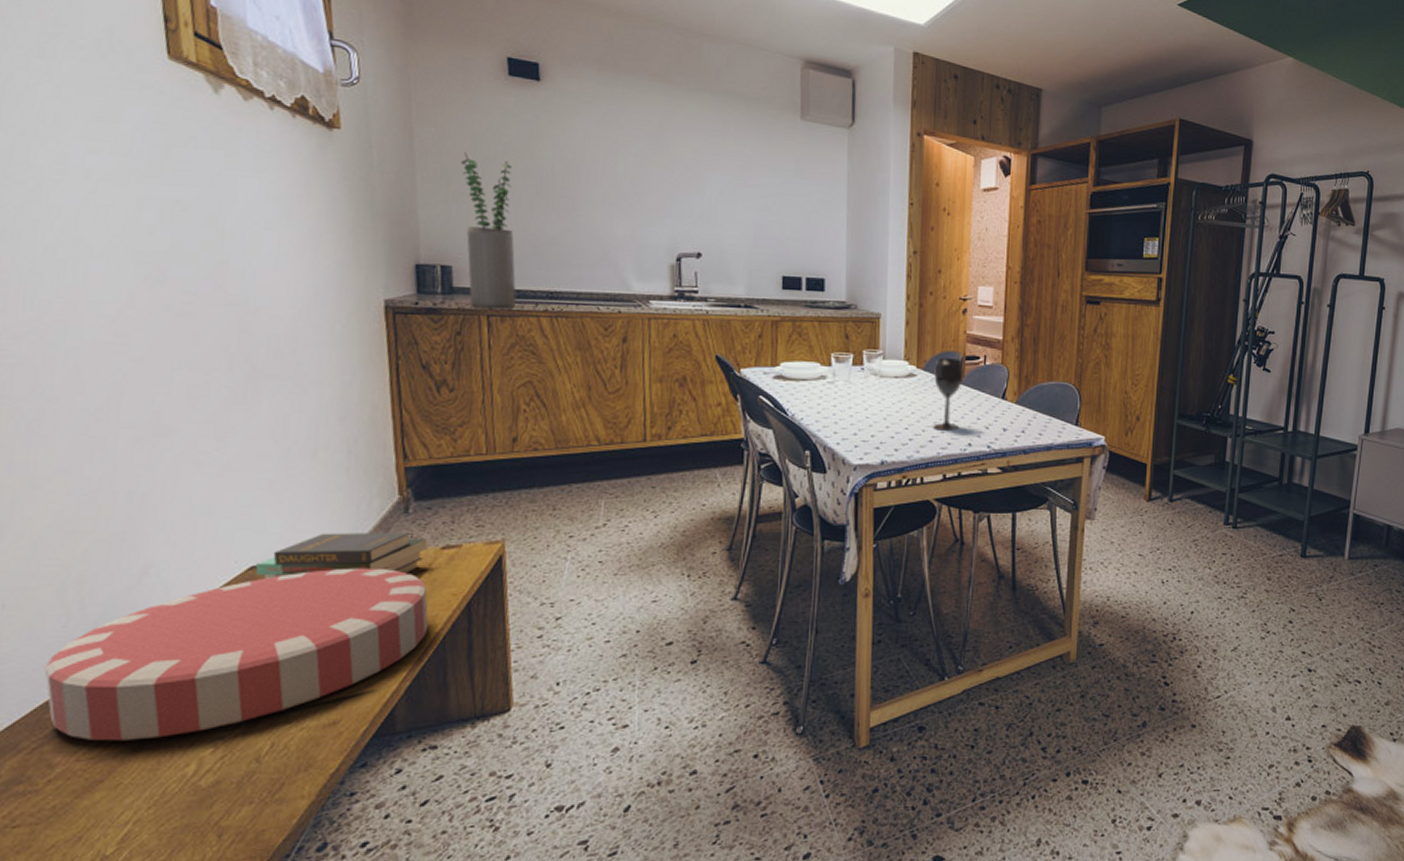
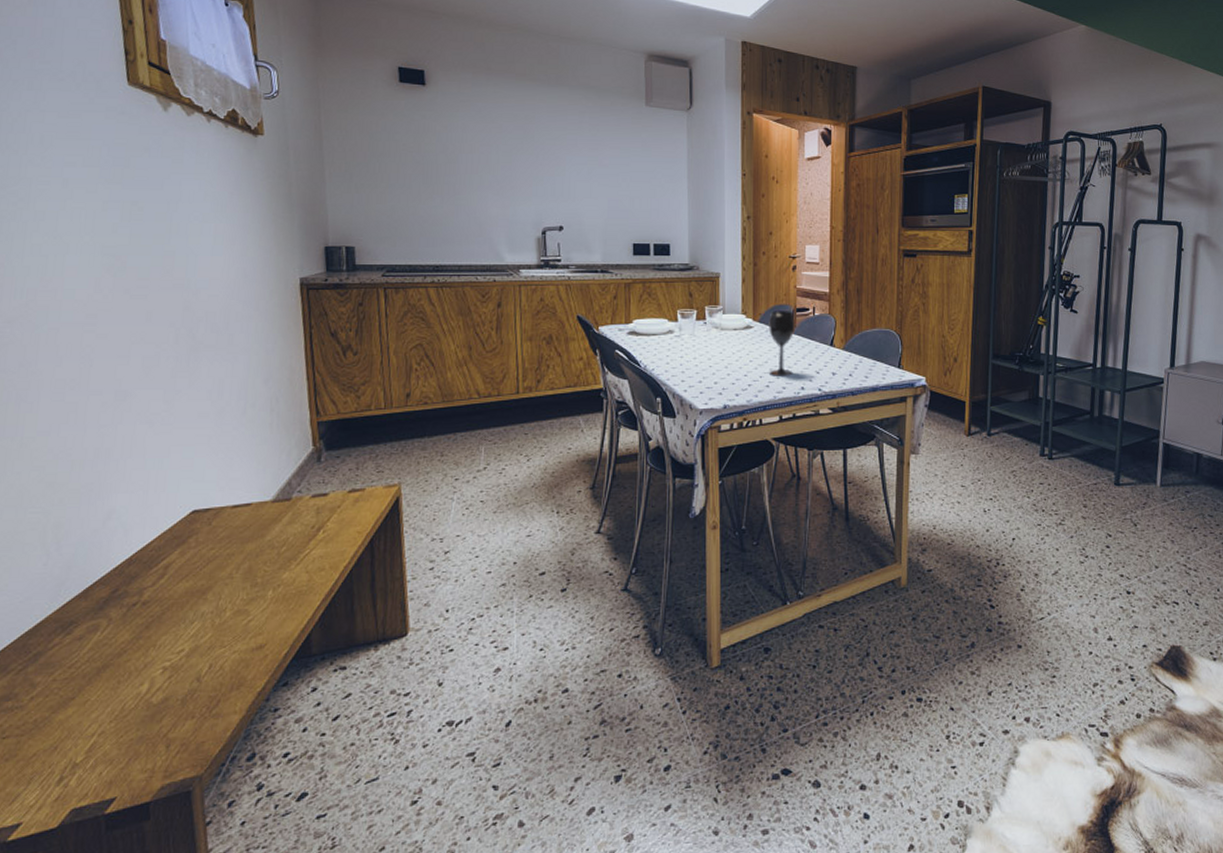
cushion: present [44,567,429,742] -> none [29,510,338,664]
books: present [255,531,428,579] -> none [196,478,337,521]
vase: present [460,152,516,310] -> none [361,149,408,282]

